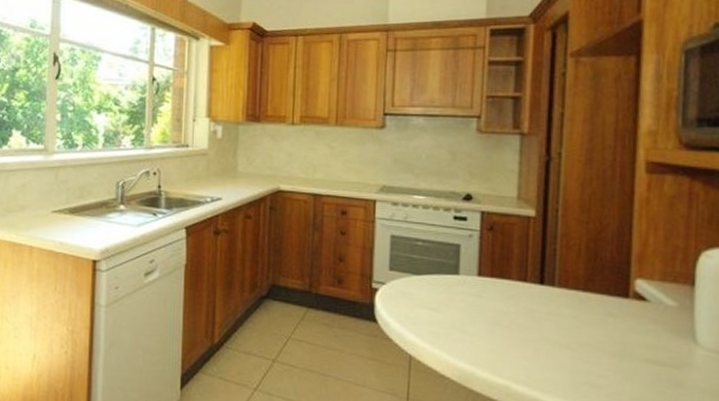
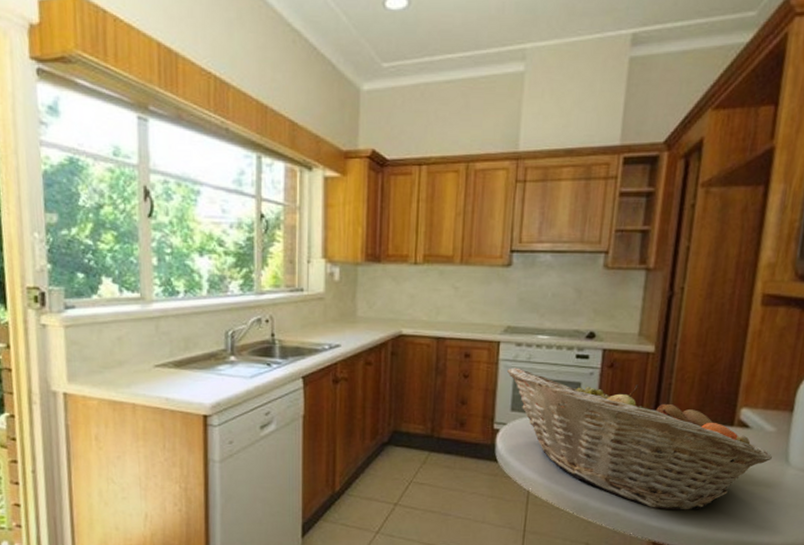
fruit basket: none [383,226,676,389] -> present [506,368,772,510]

